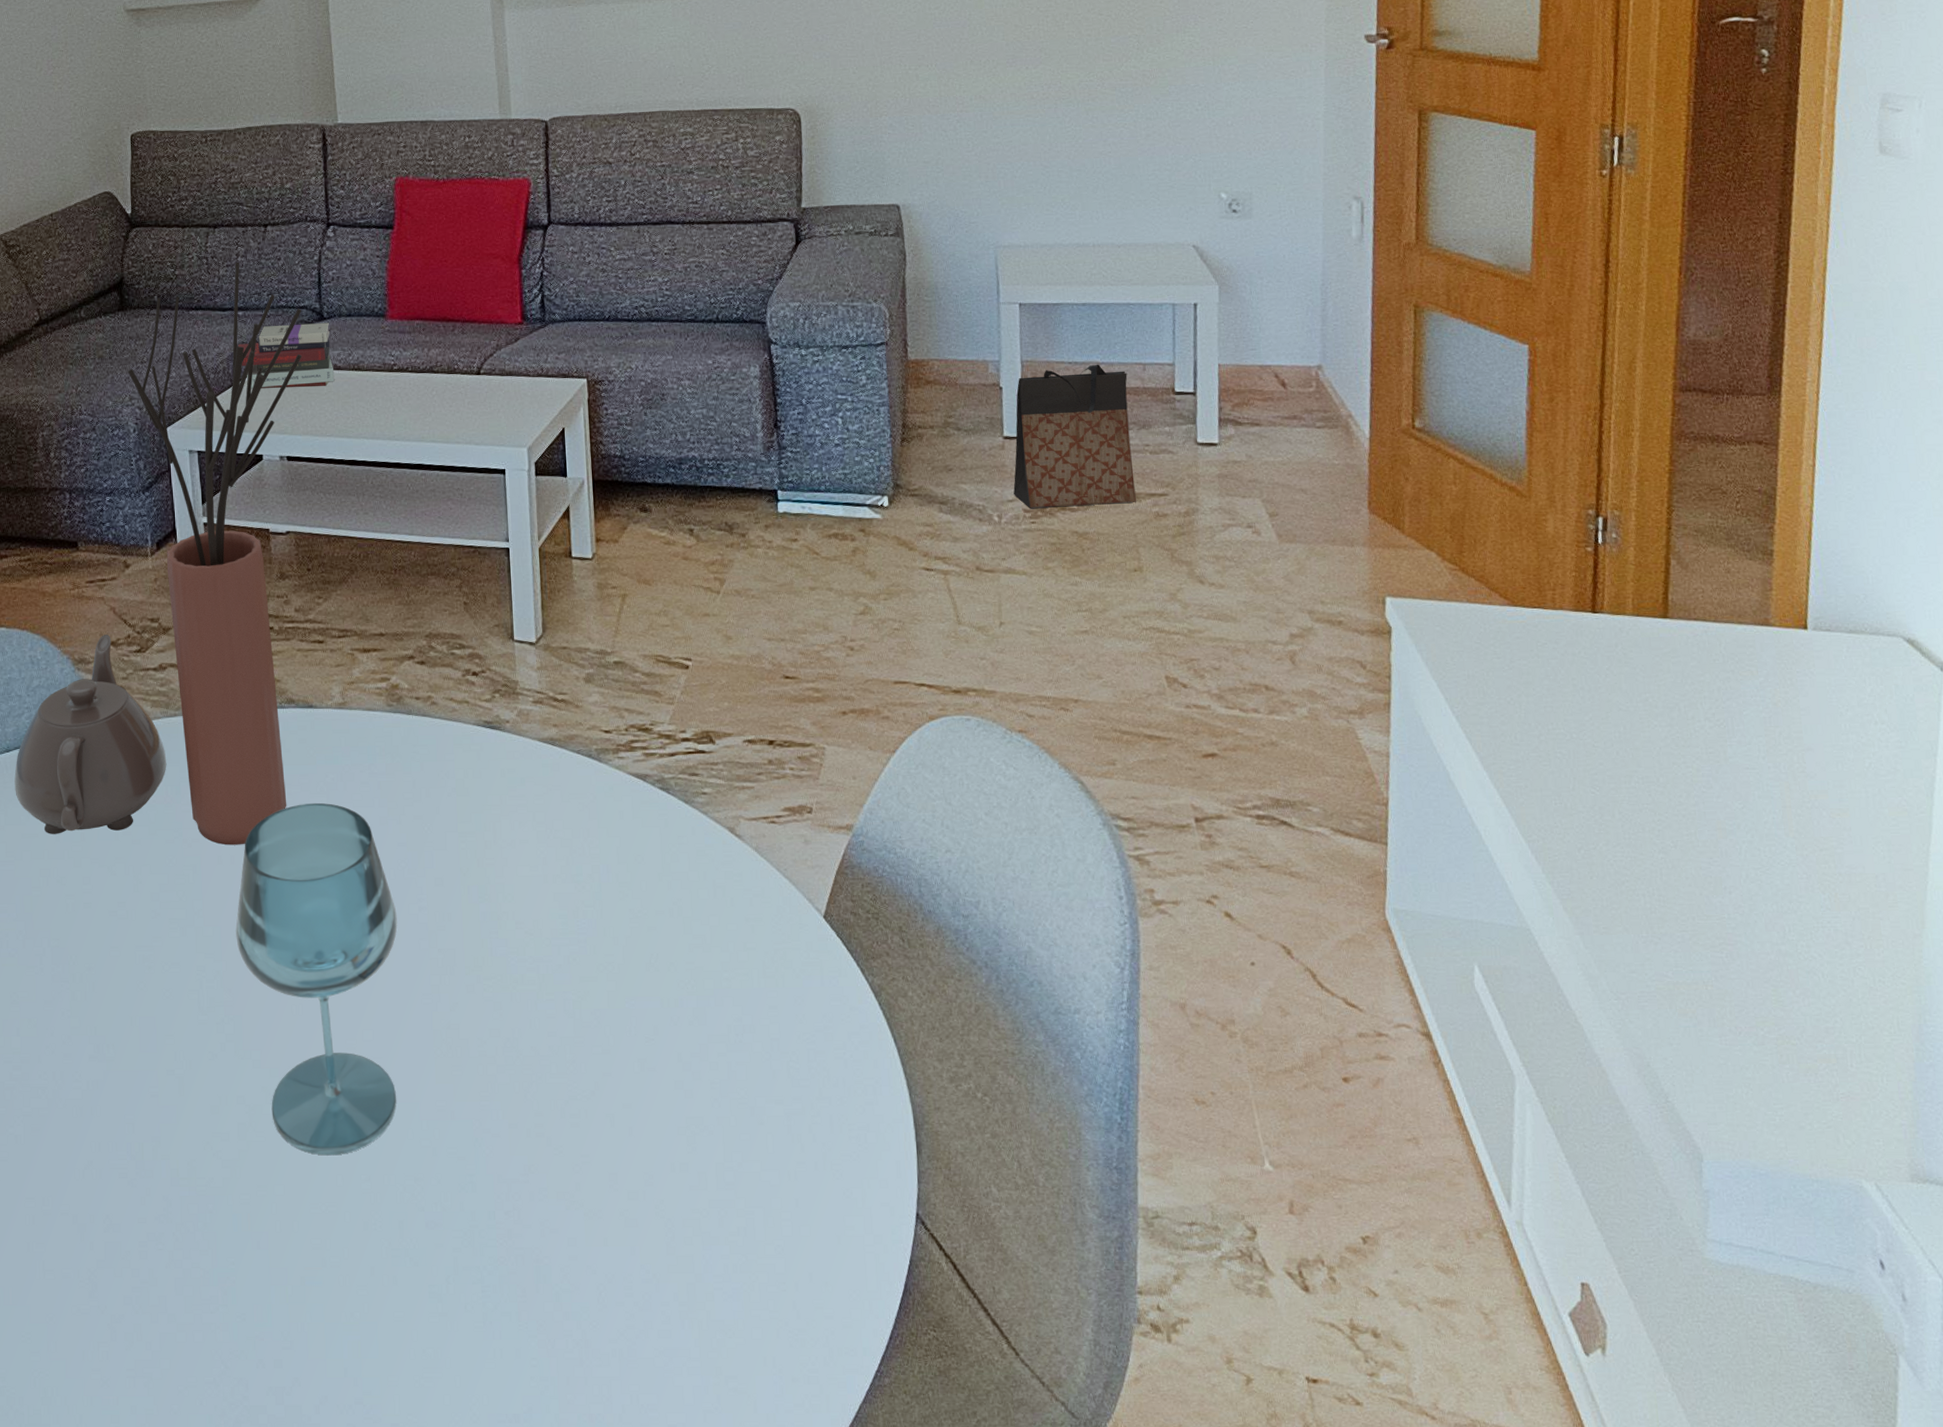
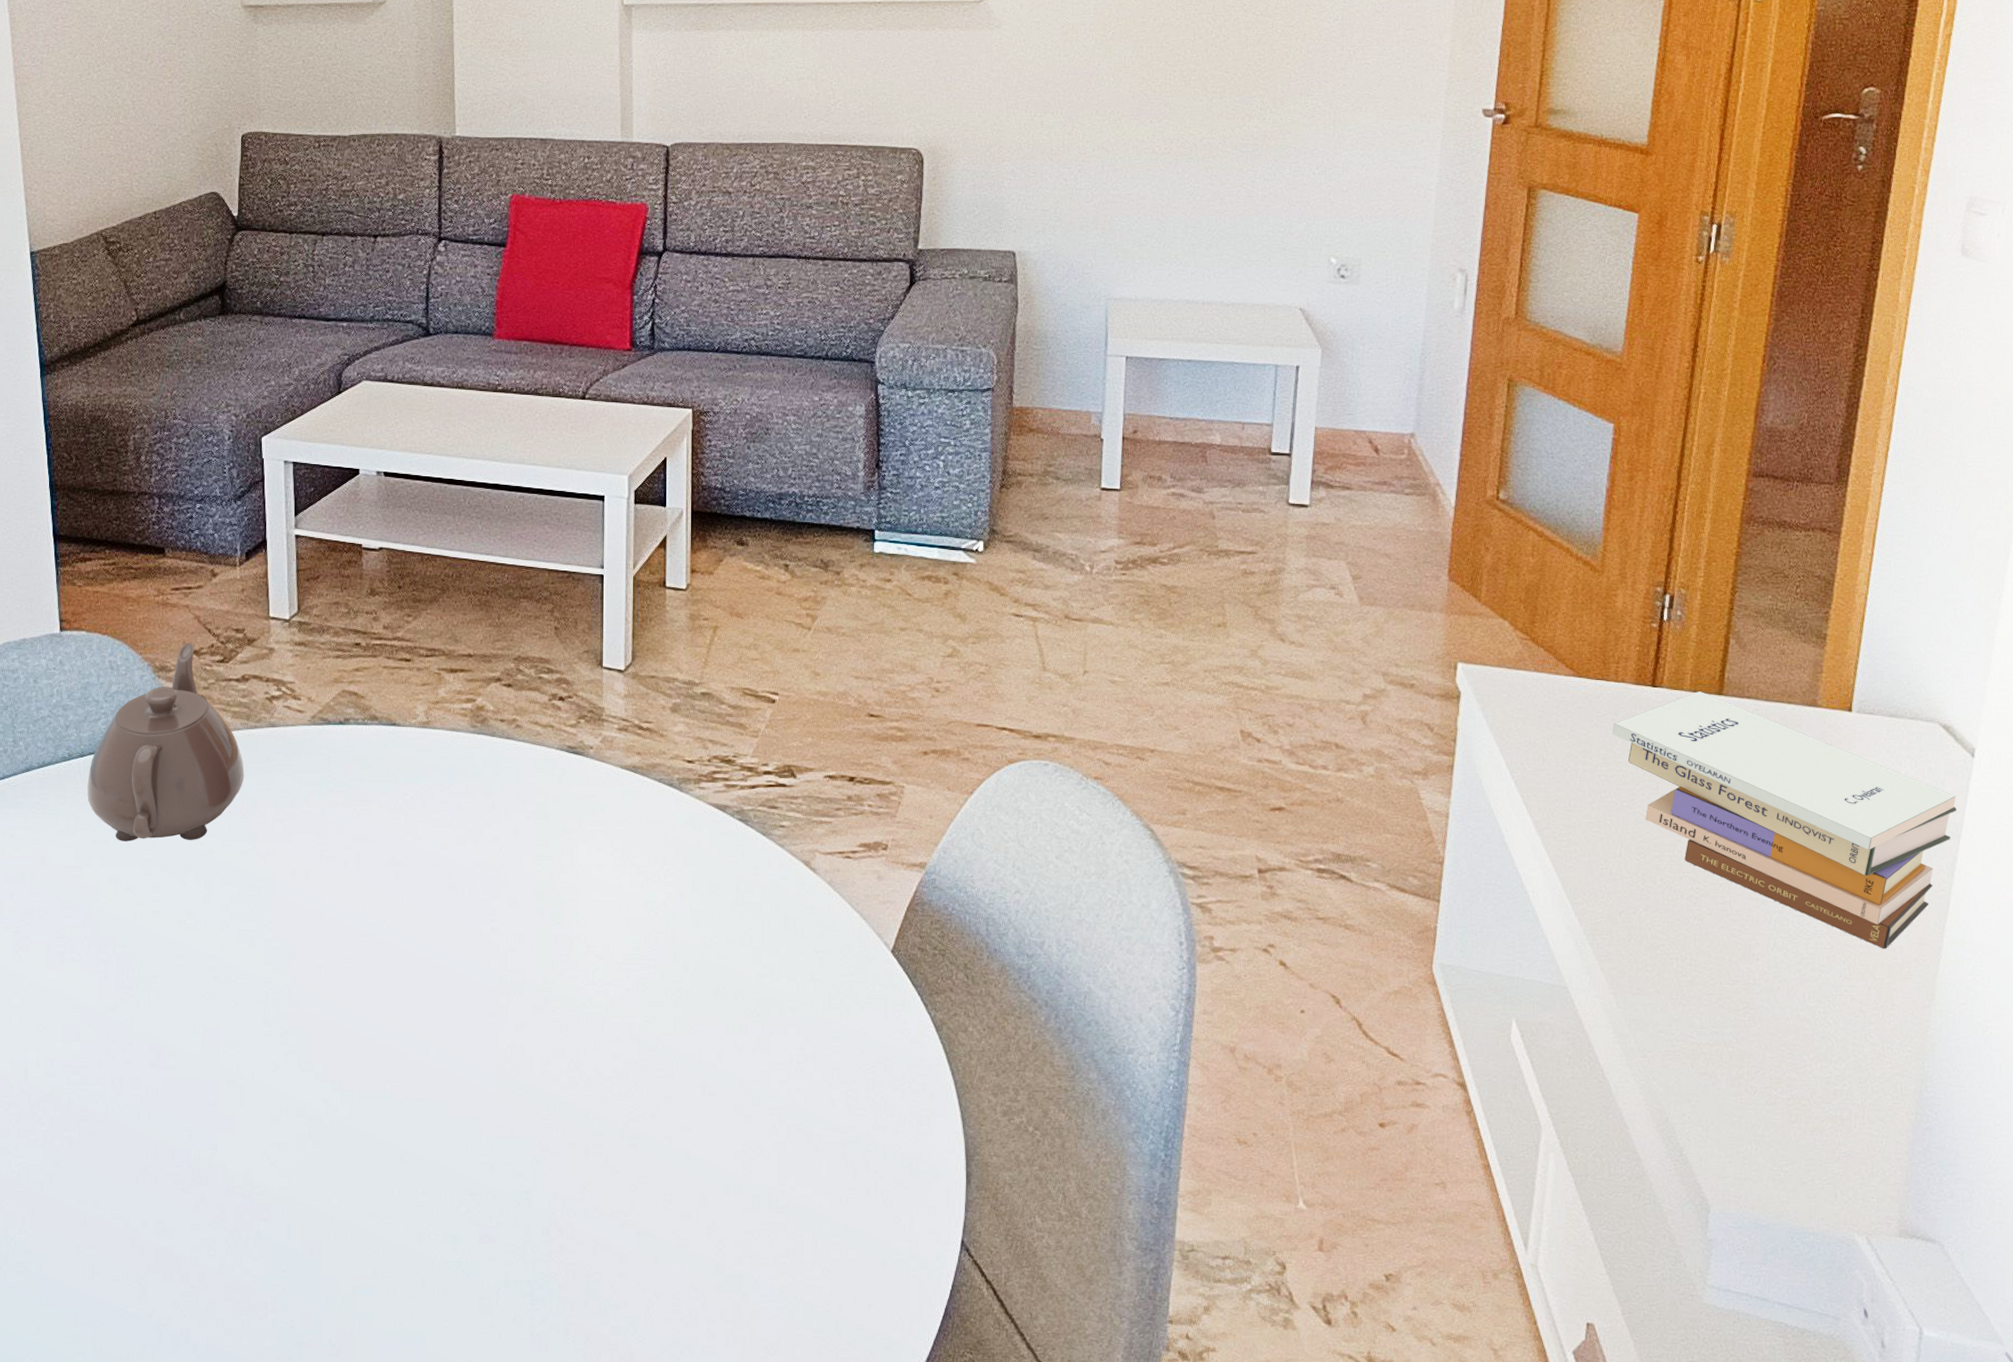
vase: present [127,262,302,845] -> none [225,272,408,859]
wine glass: present [235,802,398,1156] -> none [305,820,469,1169]
books: present [238,323,335,389] -> none [341,338,437,404]
bag: present [1013,364,1137,508] -> none [1107,421,1226,560]
books: none [1554,615,1930,877] -> present [1613,691,1957,949]

